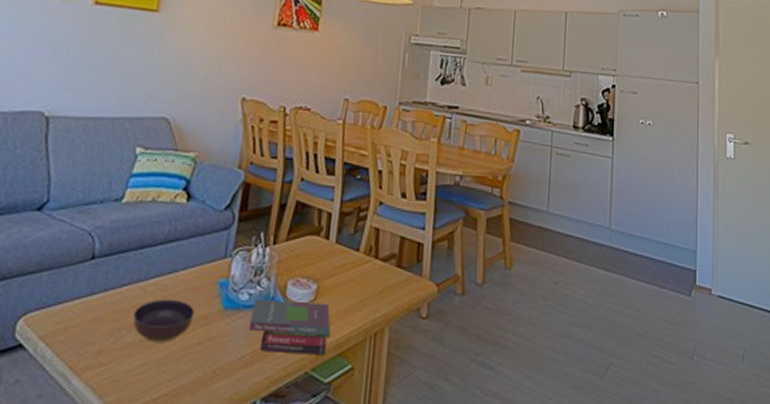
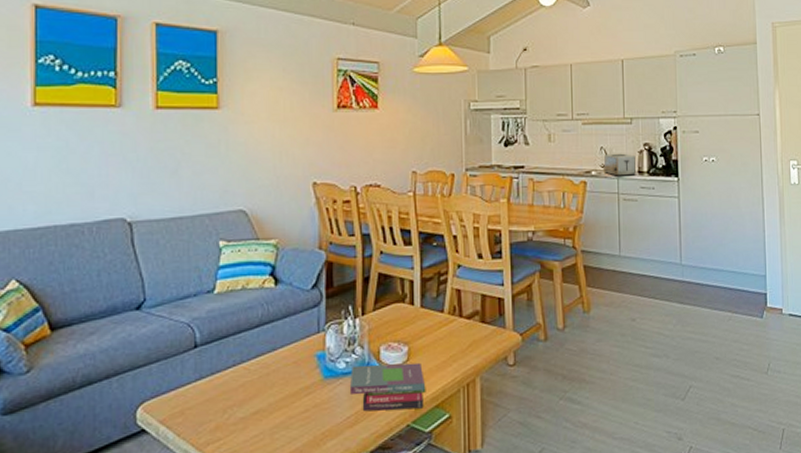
bowl: present [132,299,195,342] -> none [241,374,298,415]
toaster: none [539,104,572,131] -> present [604,153,636,178]

